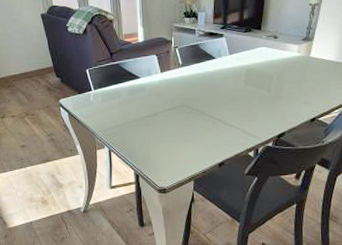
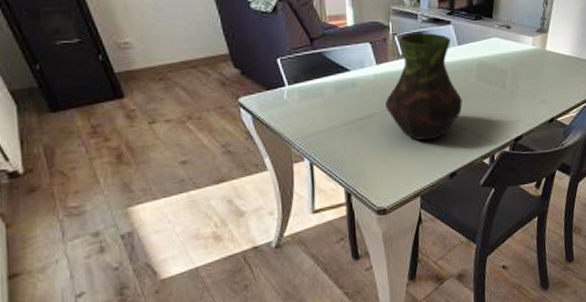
vase: none [167,45,232,135] -> present [385,33,463,141]

